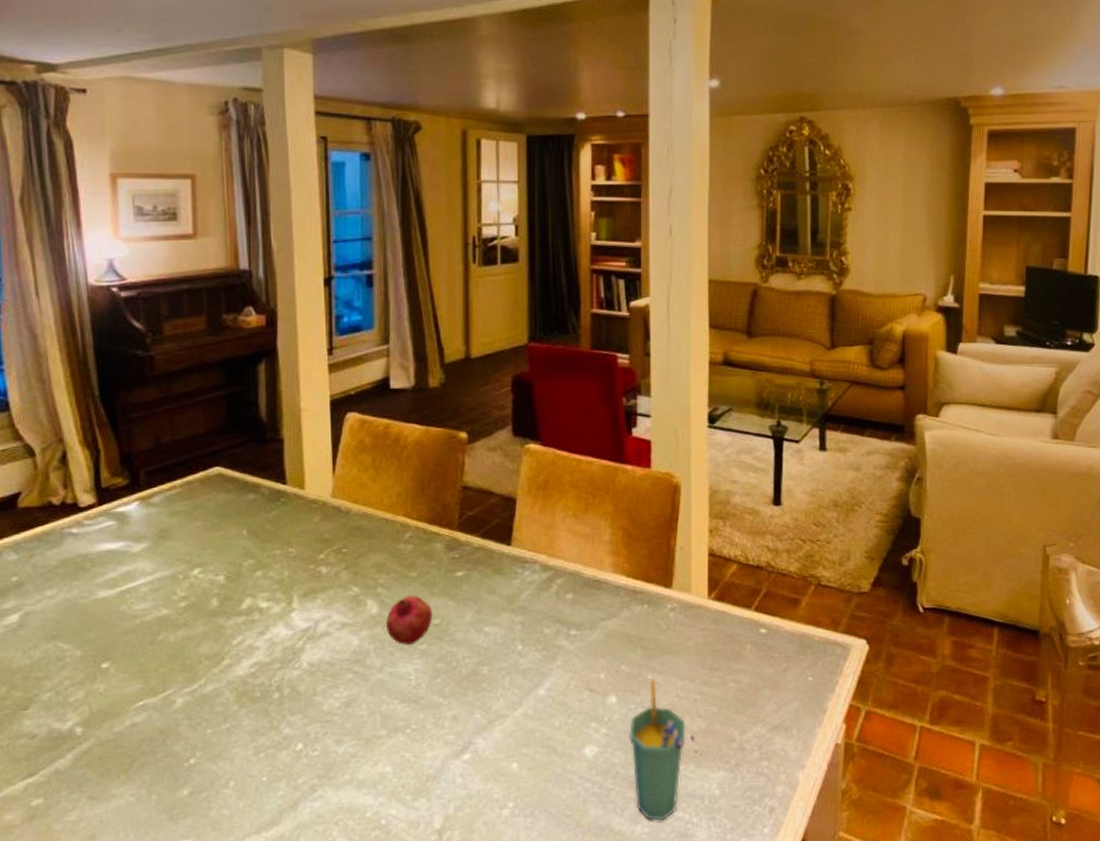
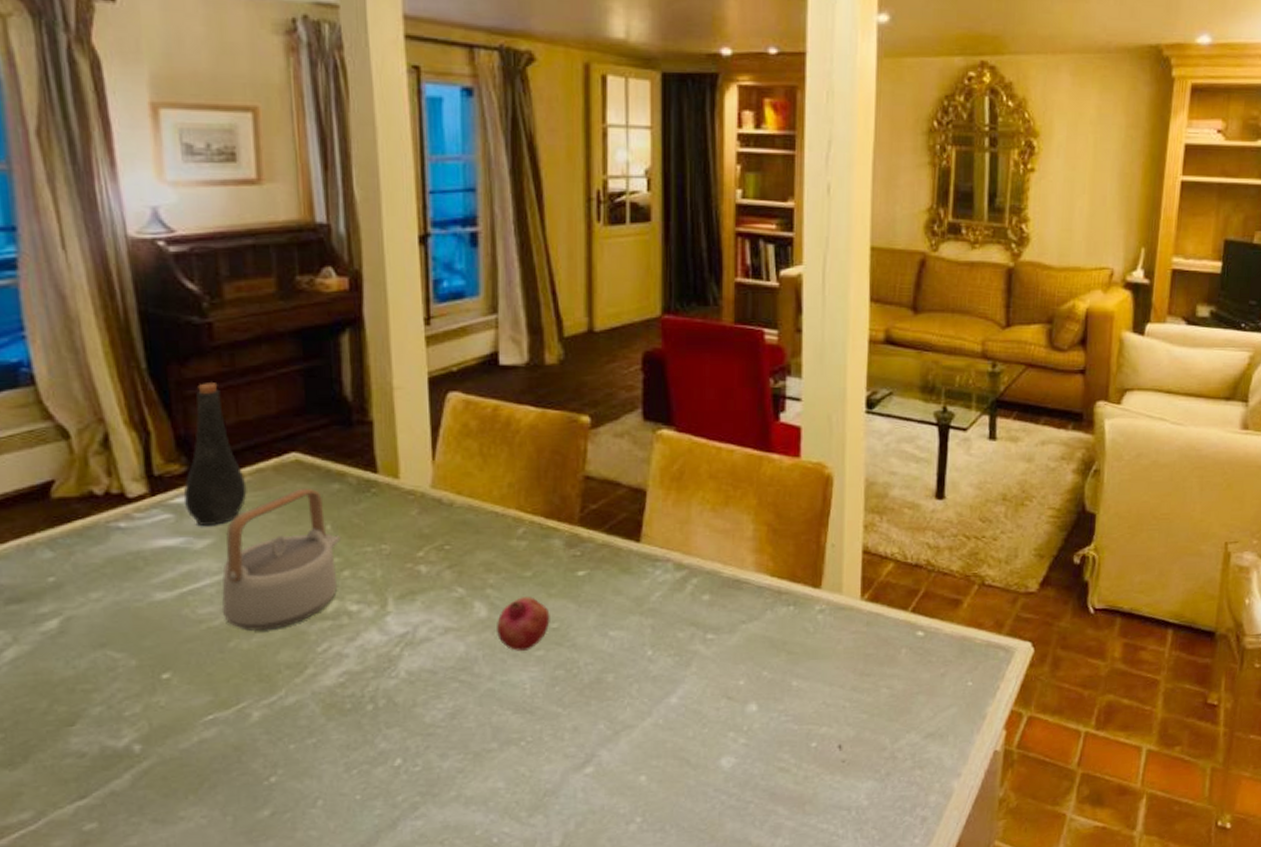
bottle: none [125,407,178,532] -> present [183,383,247,527]
teapot: none [153,498,254,626] -> present [221,488,341,631]
cup: present [628,679,686,821] -> none [769,685,833,834]

